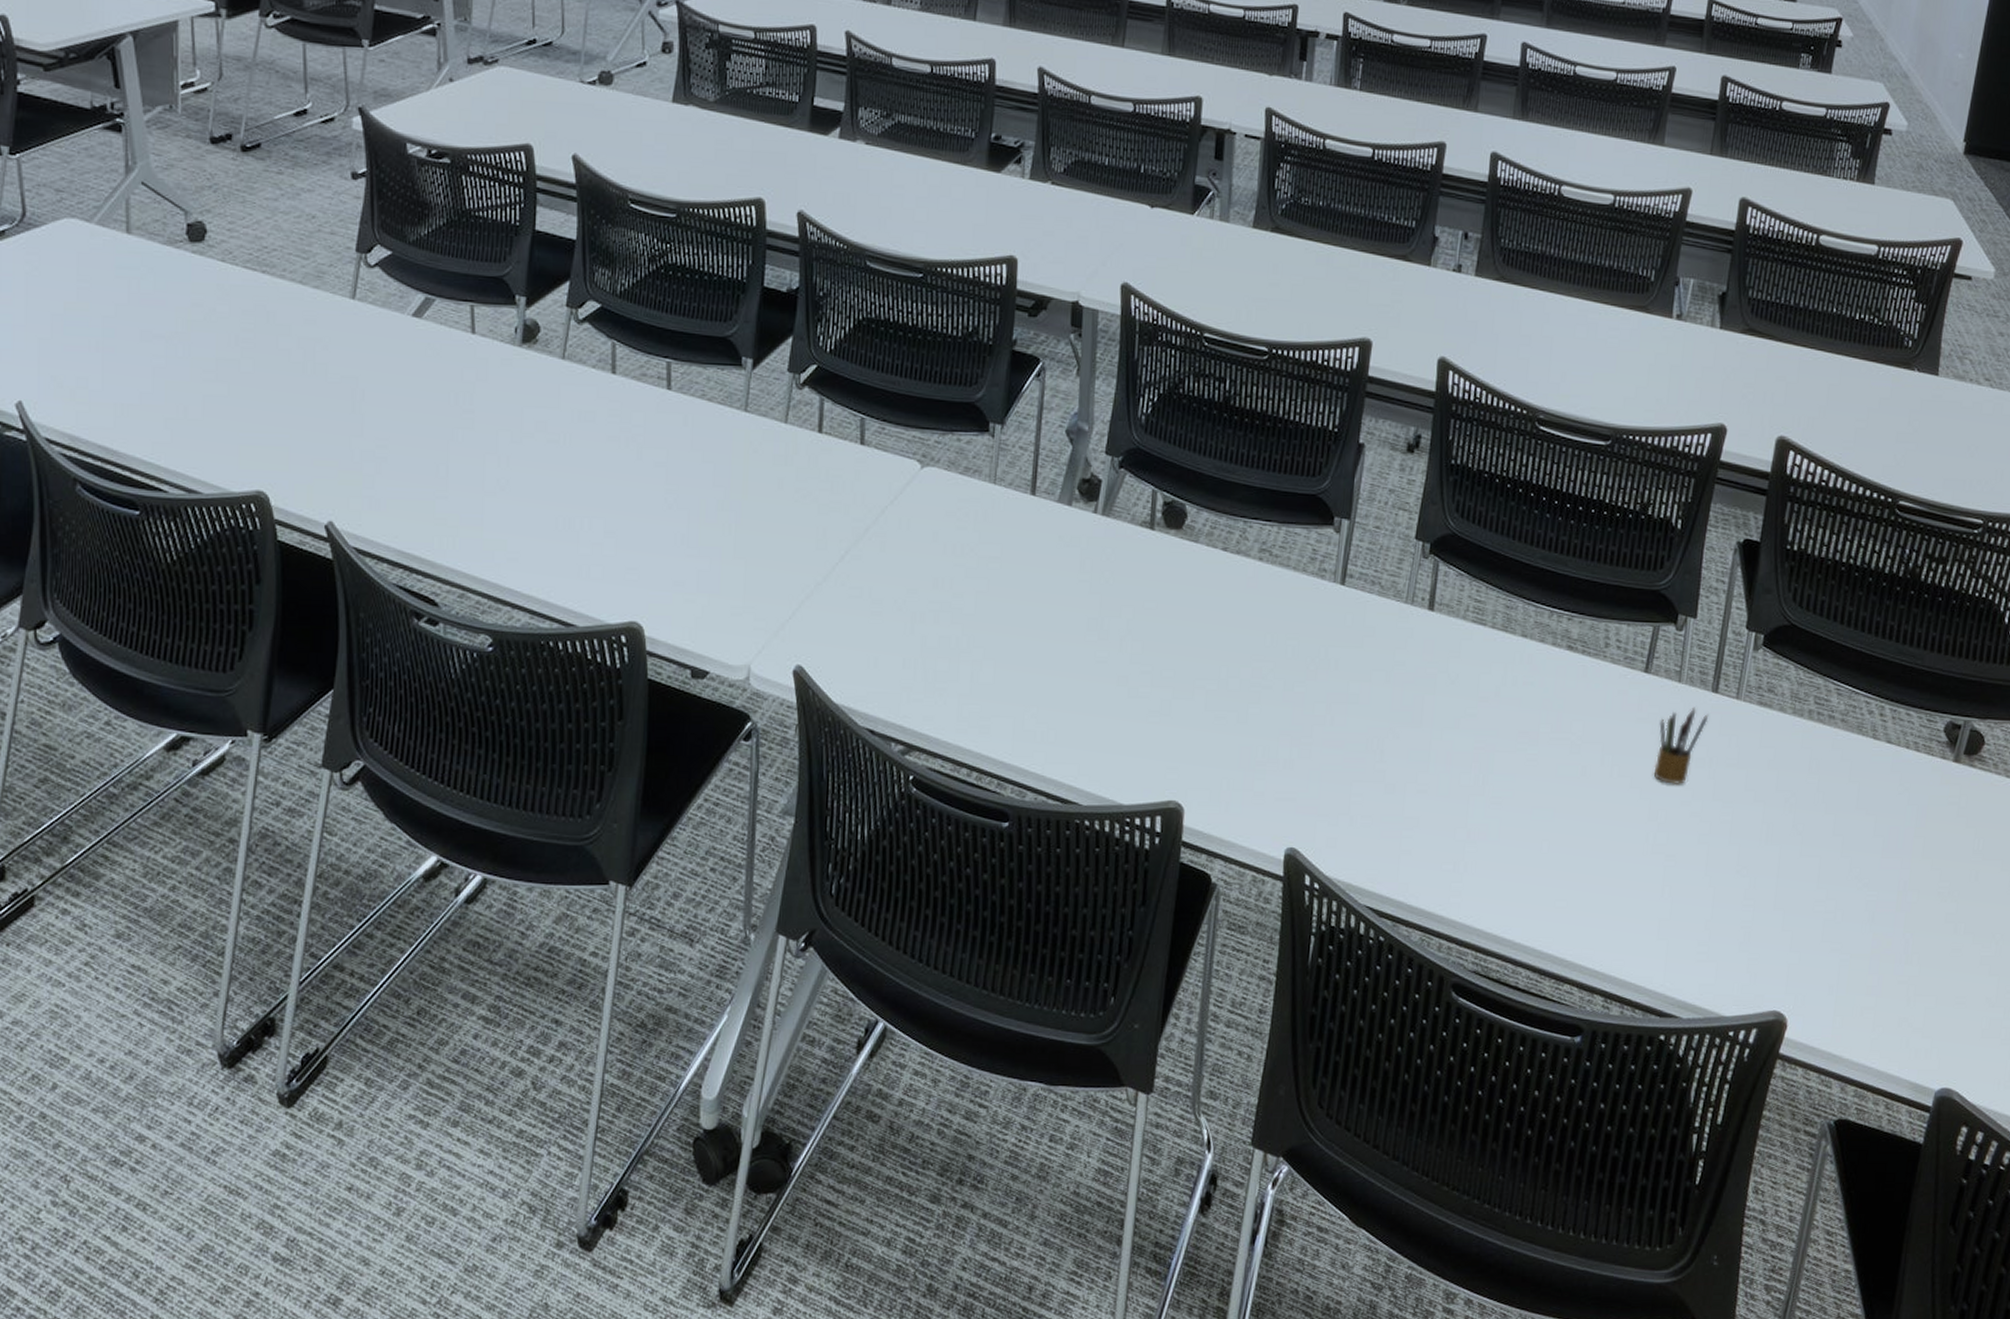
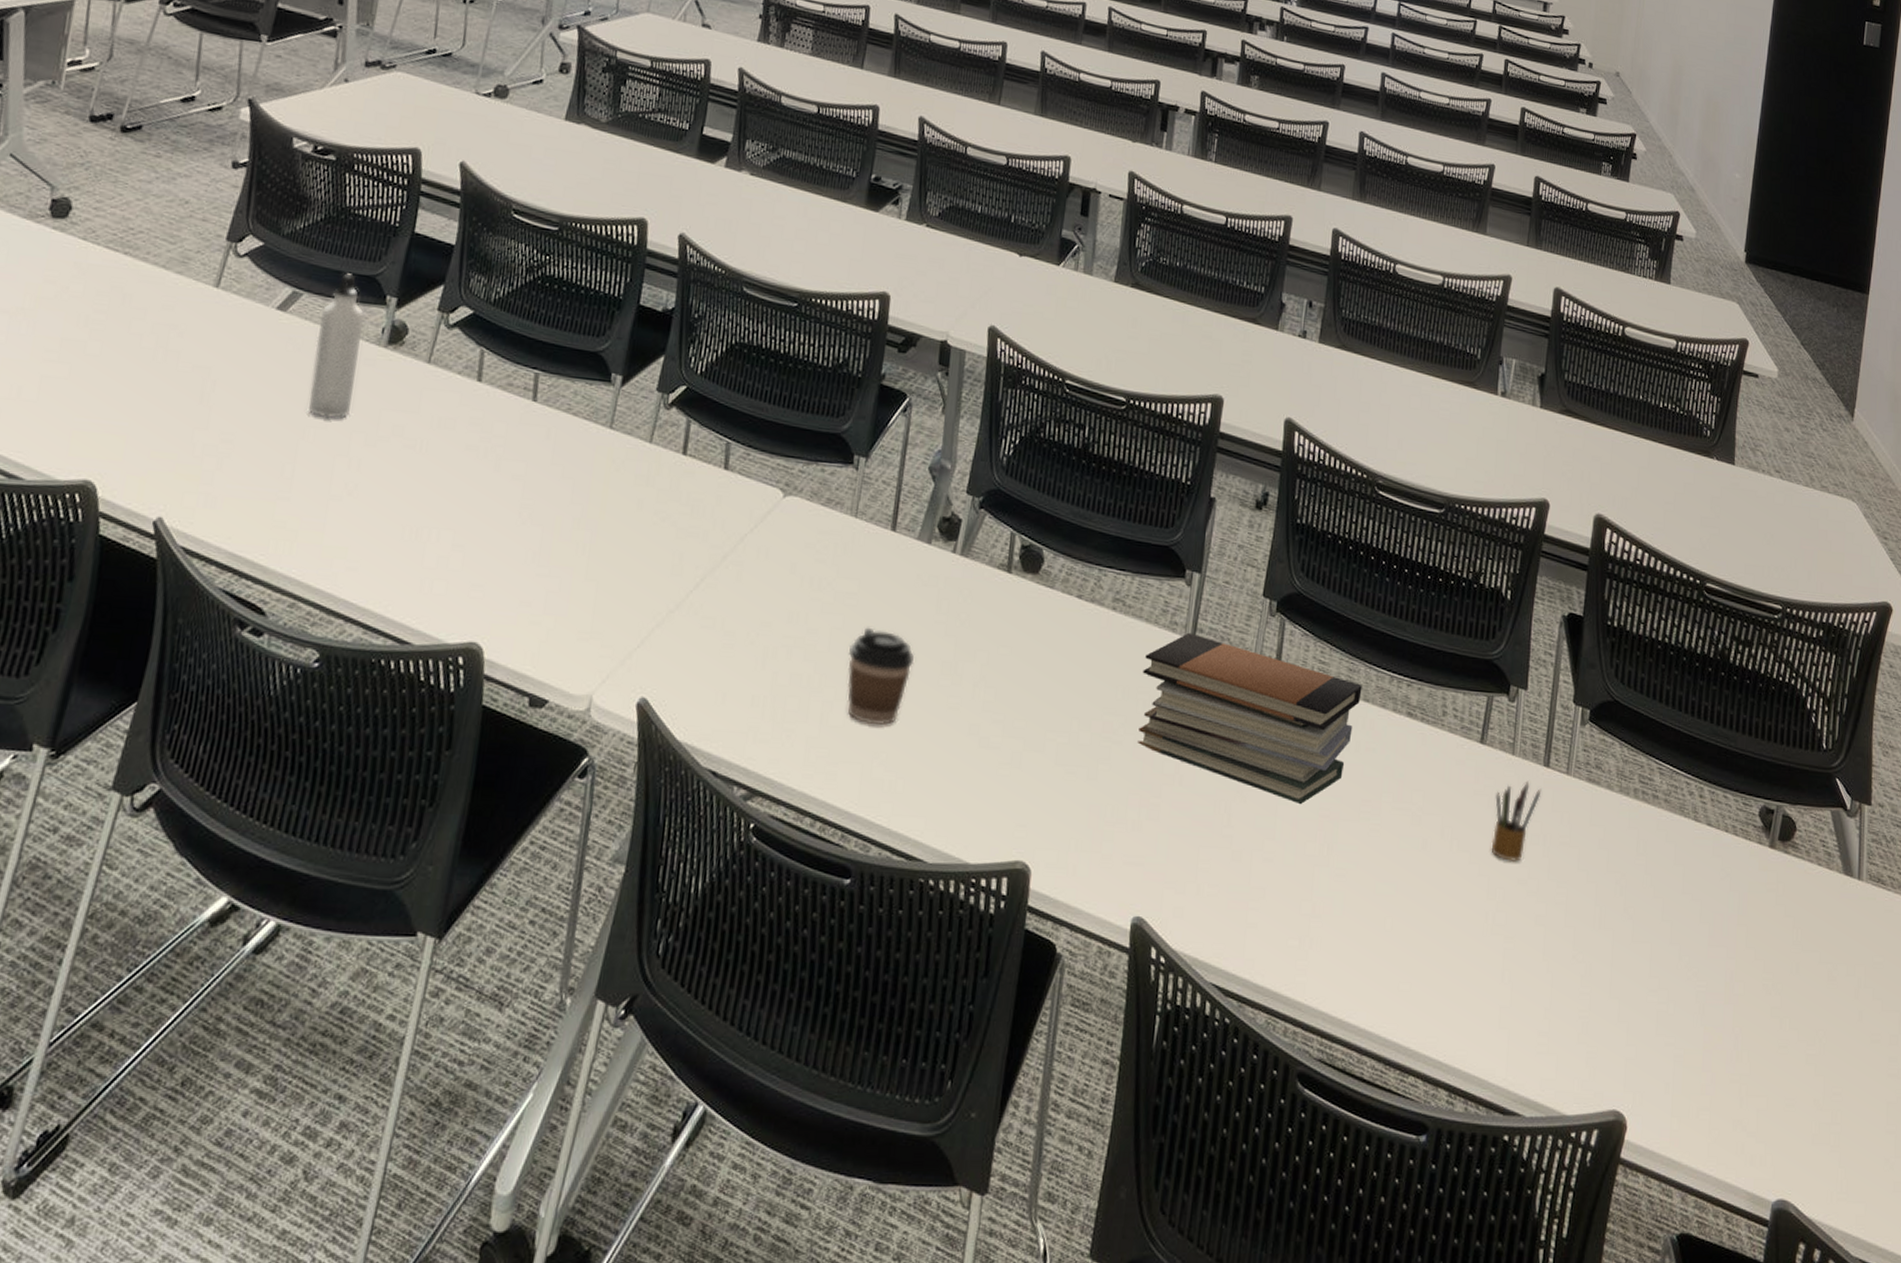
water bottle: none [453,276,497,419] -> present [308,273,366,419]
coffee cup: none [994,589,1060,681] -> present [847,627,914,725]
book stack: none [1287,578,1520,738] -> present [1138,632,1362,804]

